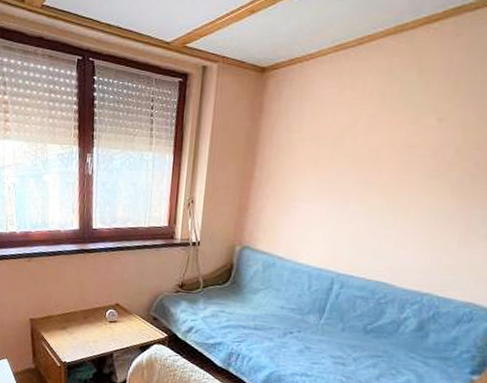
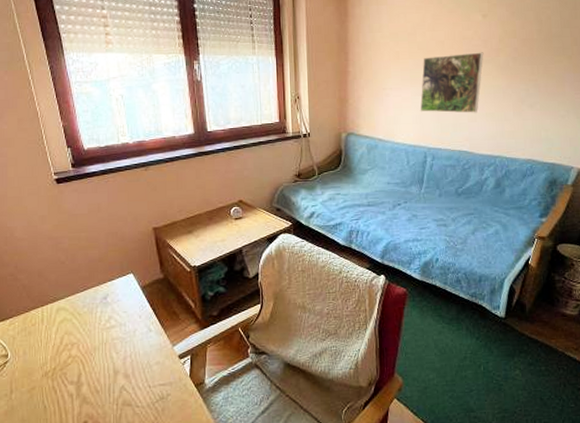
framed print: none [334,164,431,239] -> present [420,52,484,113]

